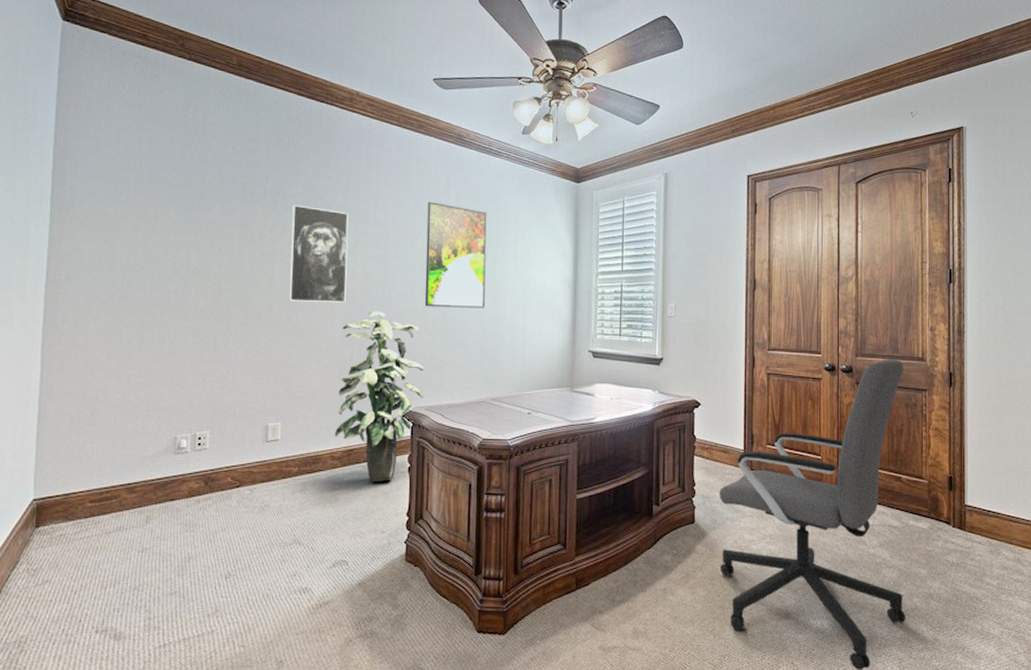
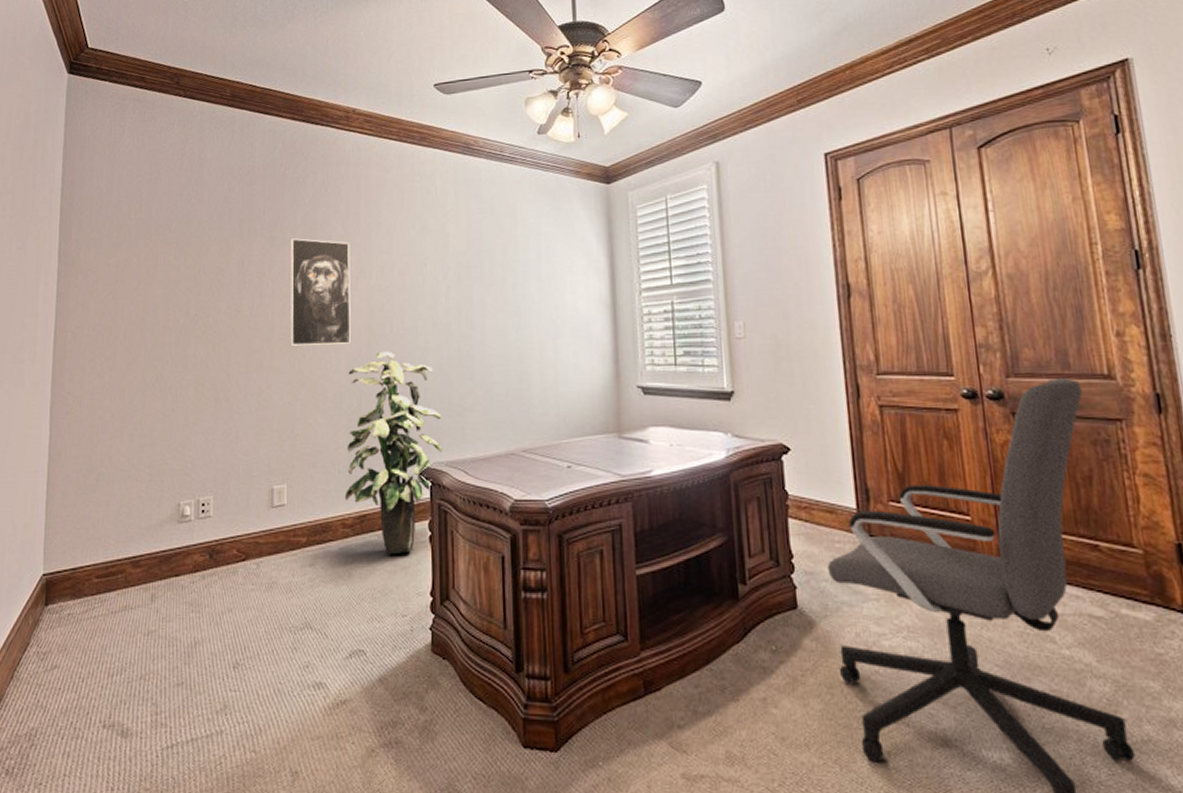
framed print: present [424,201,487,308] -> none [435,221,507,343]

